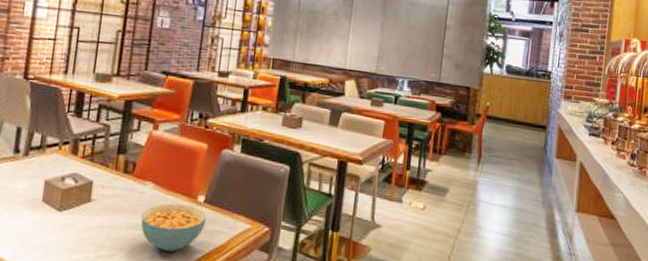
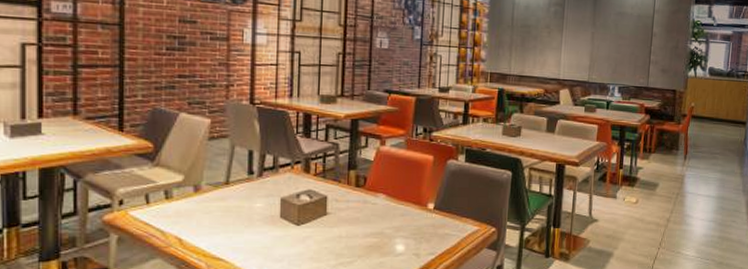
cereal bowl: present [140,203,207,252] -> none [376,212,438,256]

